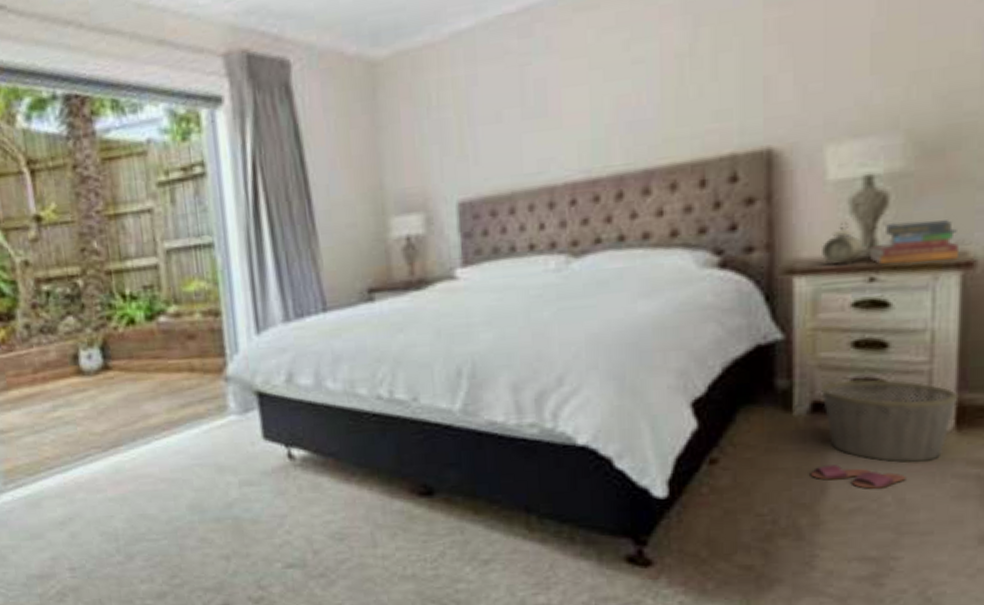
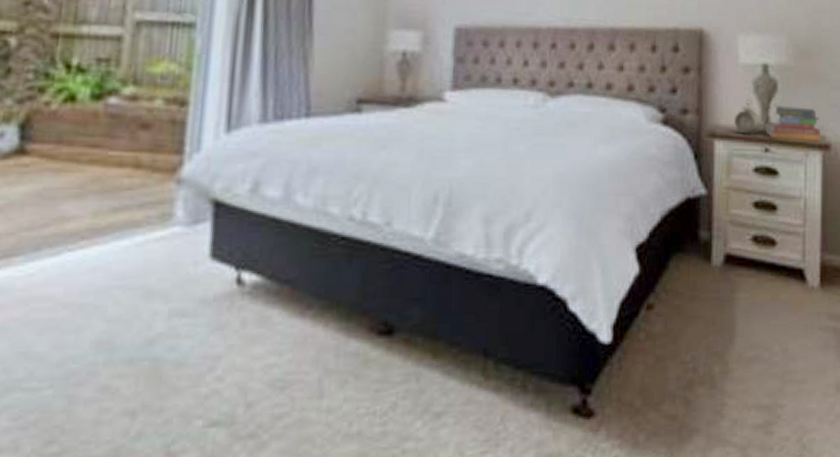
slippers: present [810,464,906,489] -> none [722,314,789,339]
basket: present [821,379,959,463] -> none [731,234,822,314]

